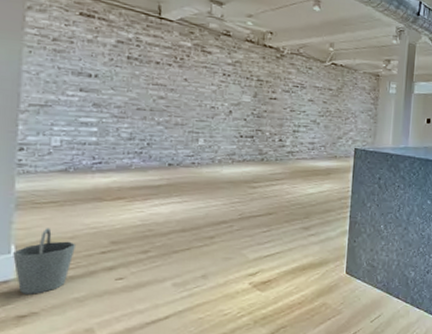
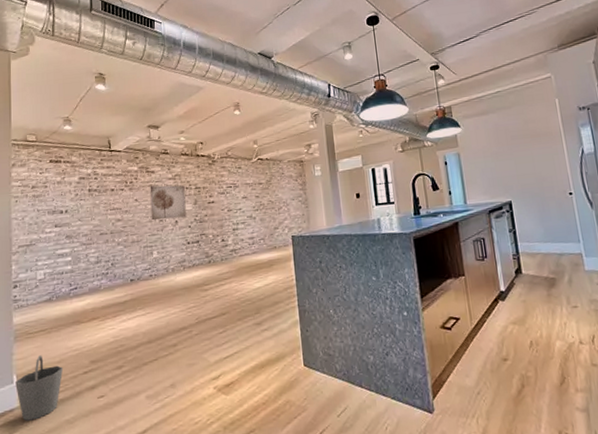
wall art: none [201,68,245,109] -> present [150,185,186,221]

